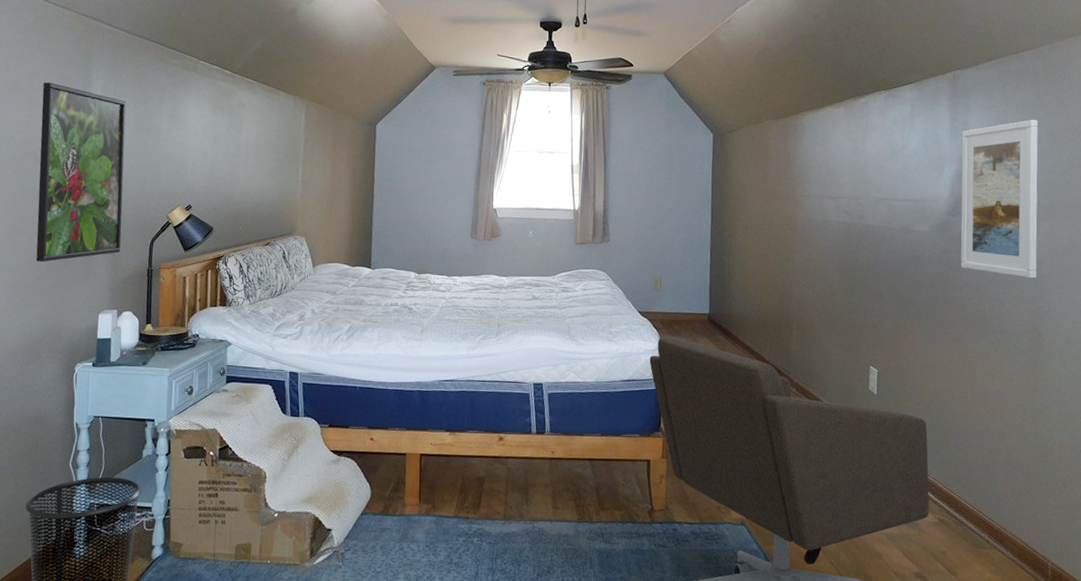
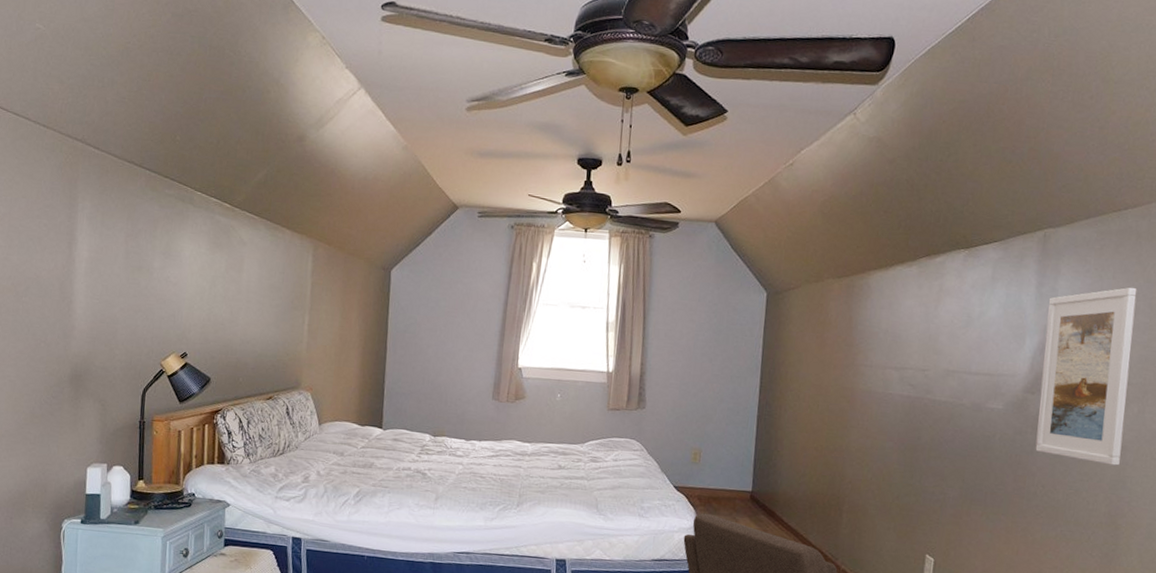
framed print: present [35,82,126,262] -> none [18,211,115,410]

